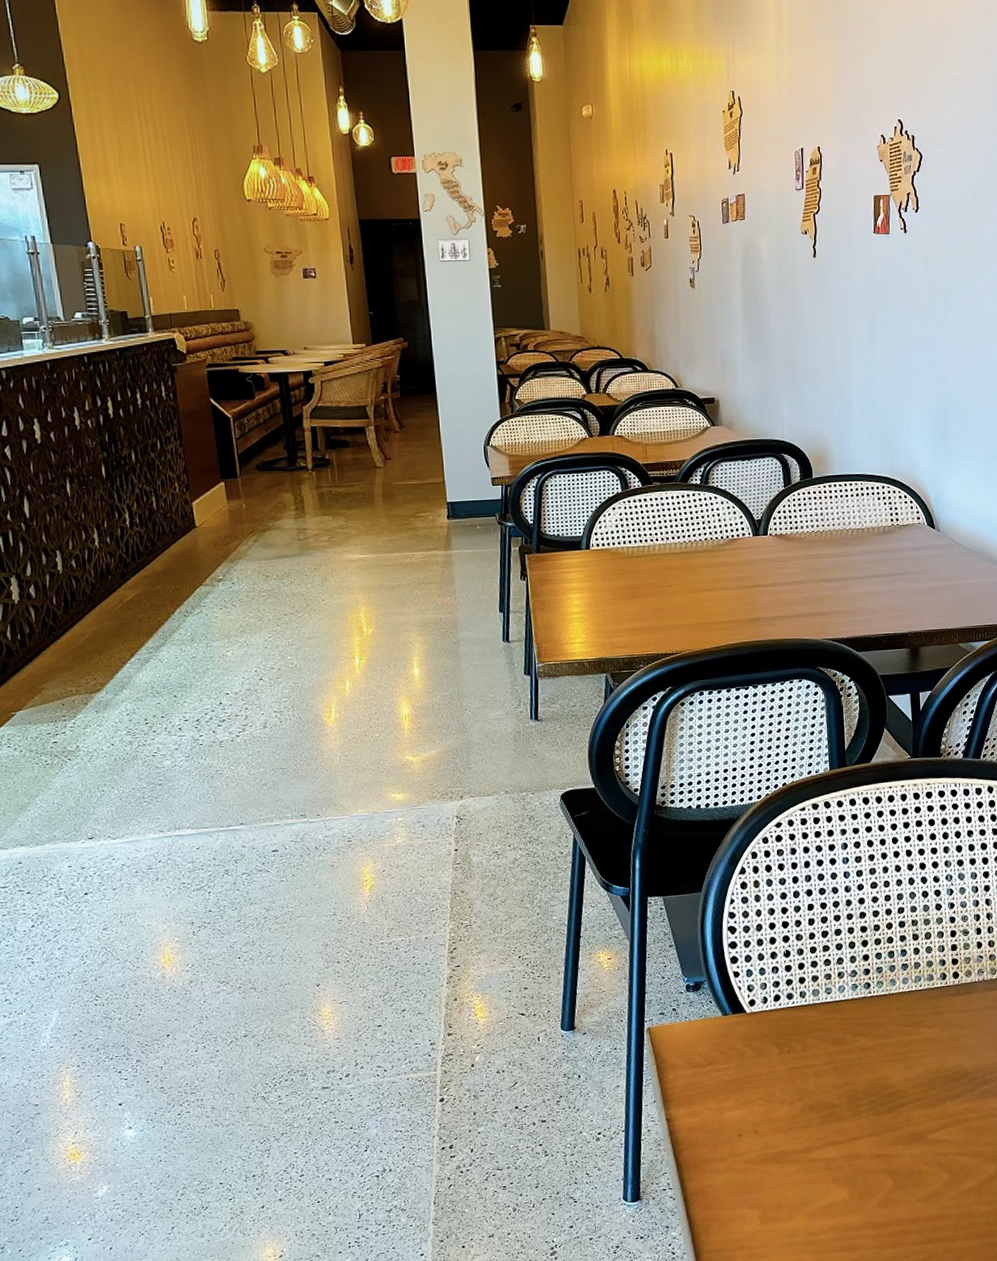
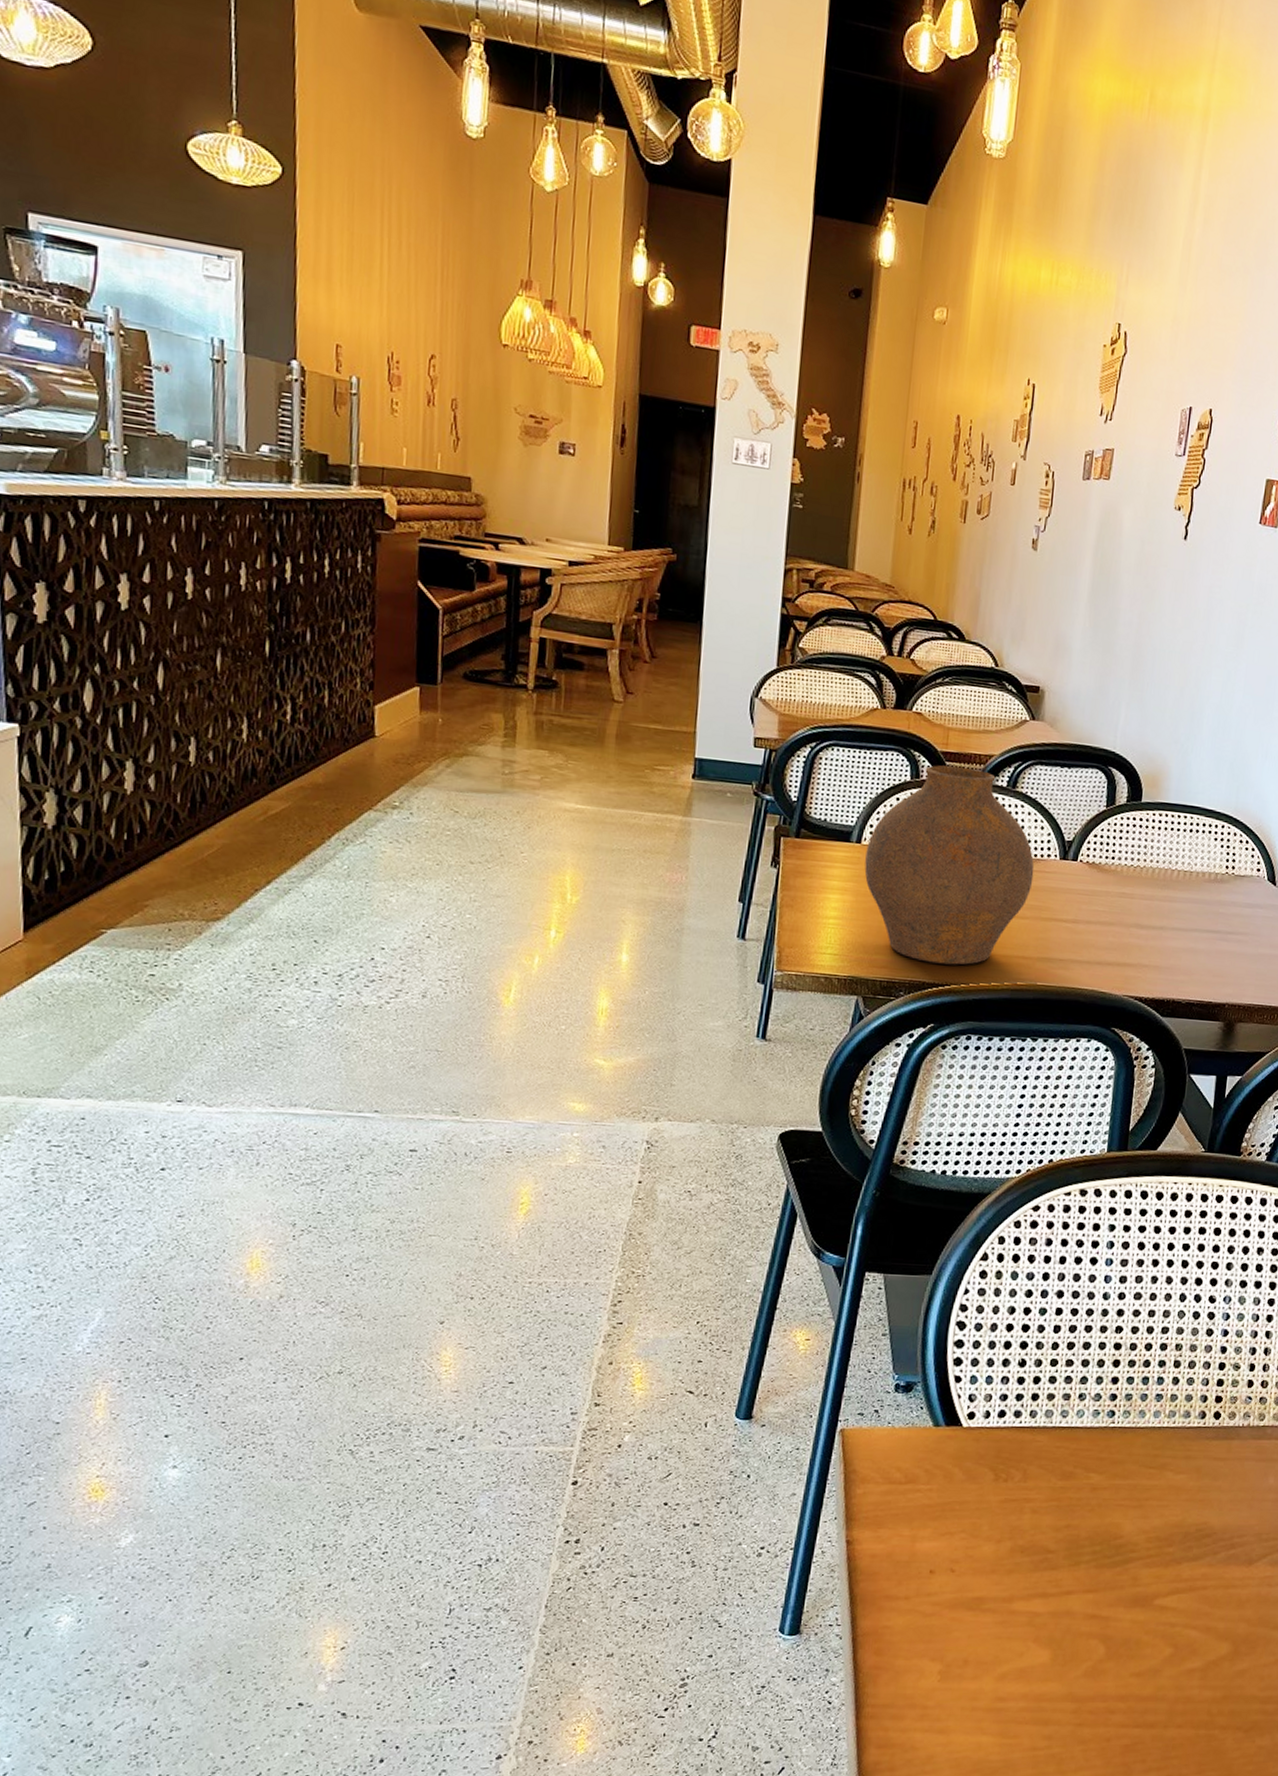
vase: none [595,473,734,637] -> present [864,765,1034,965]

